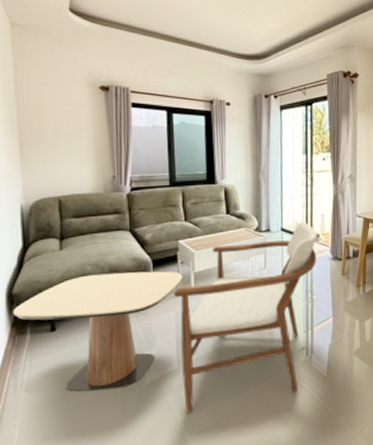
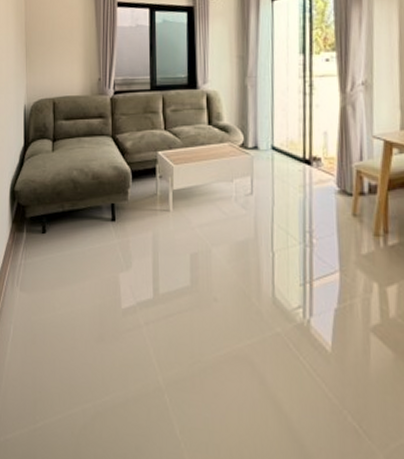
side table: present [13,271,182,392] -> none [14,180,160,307]
armchair: present [173,222,317,414] -> none [151,140,318,363]

